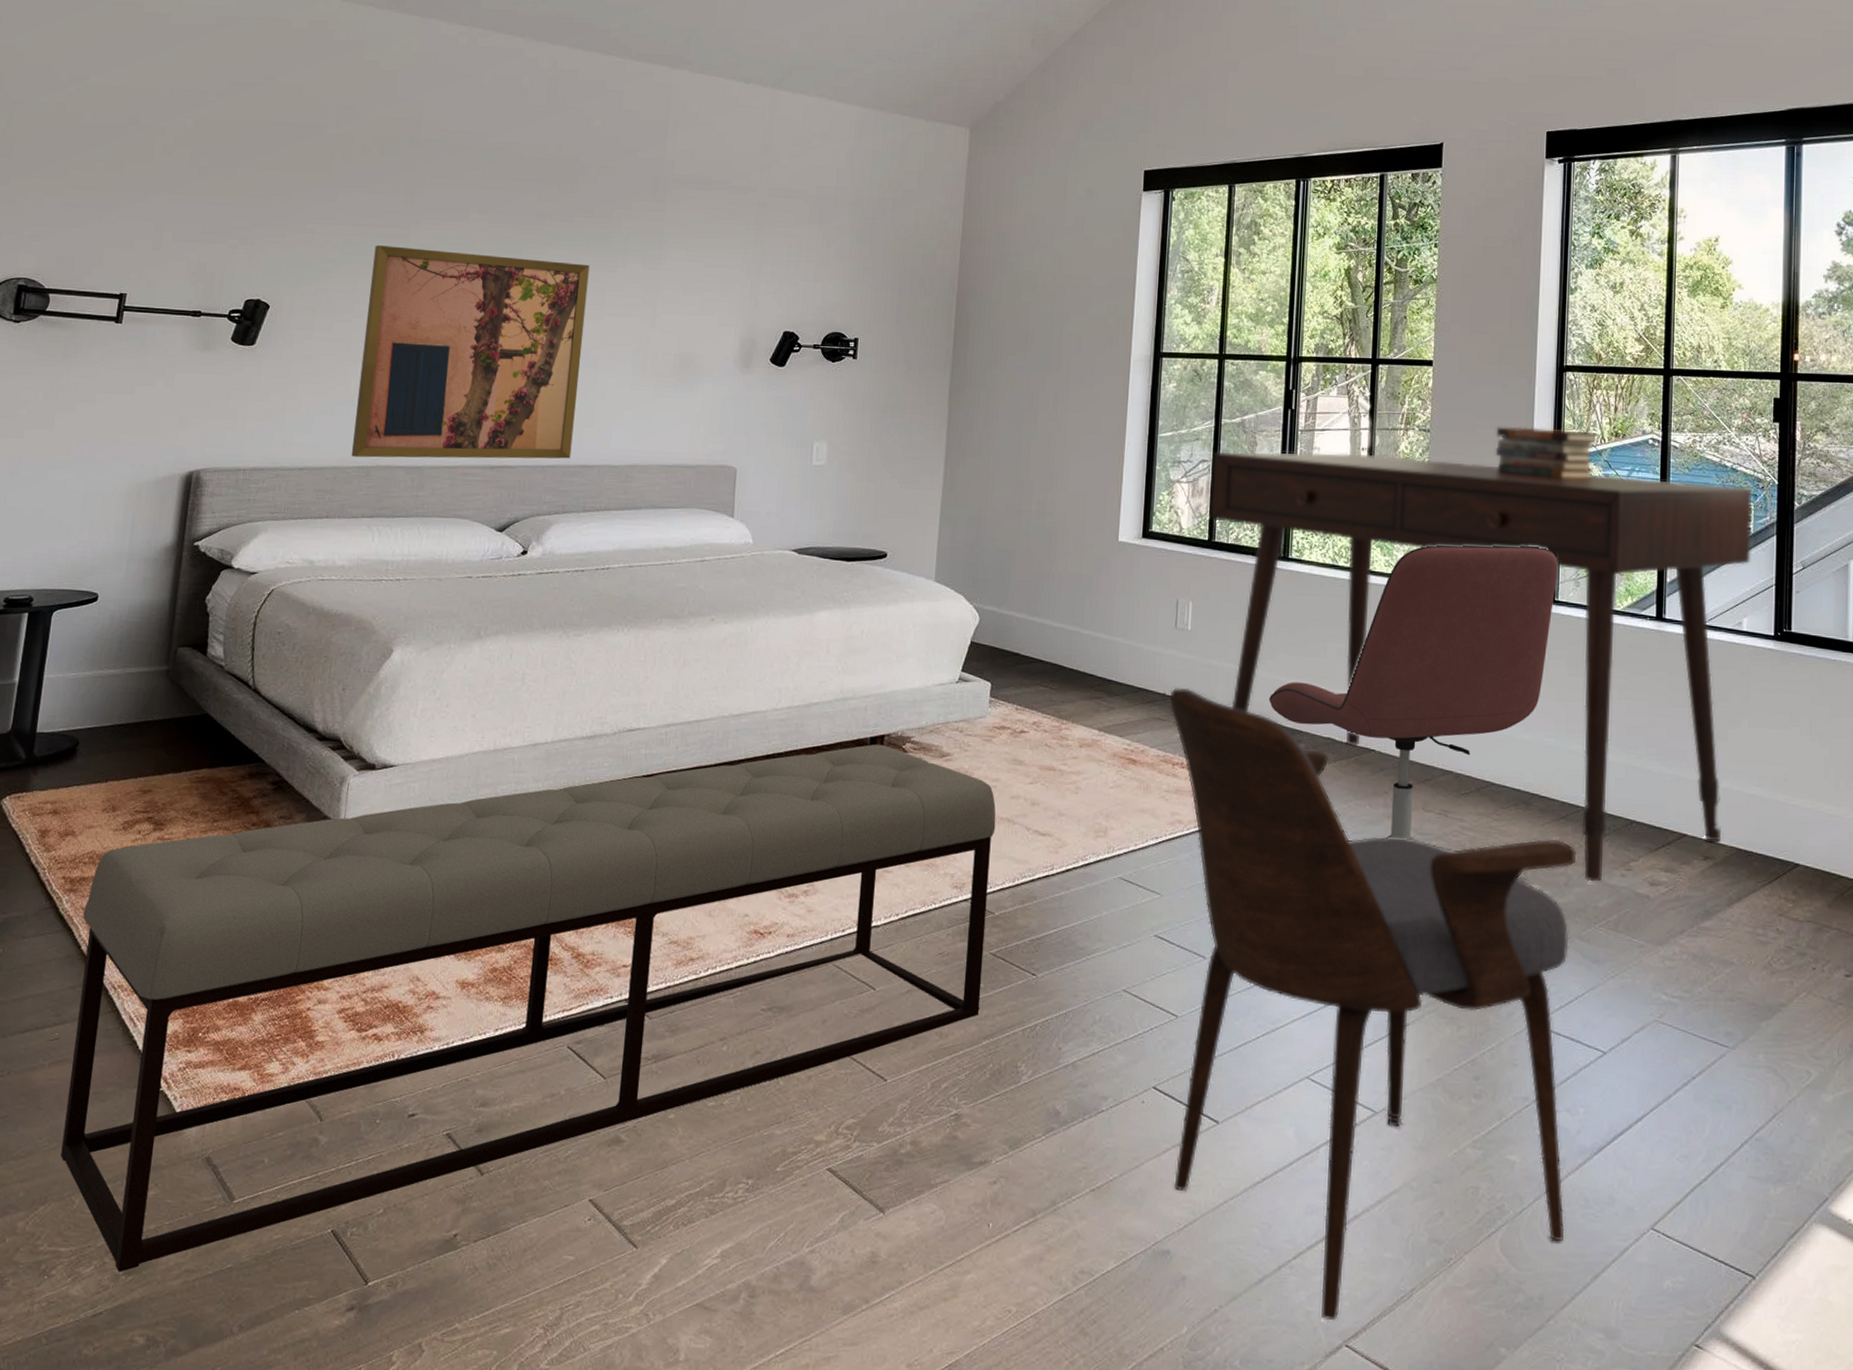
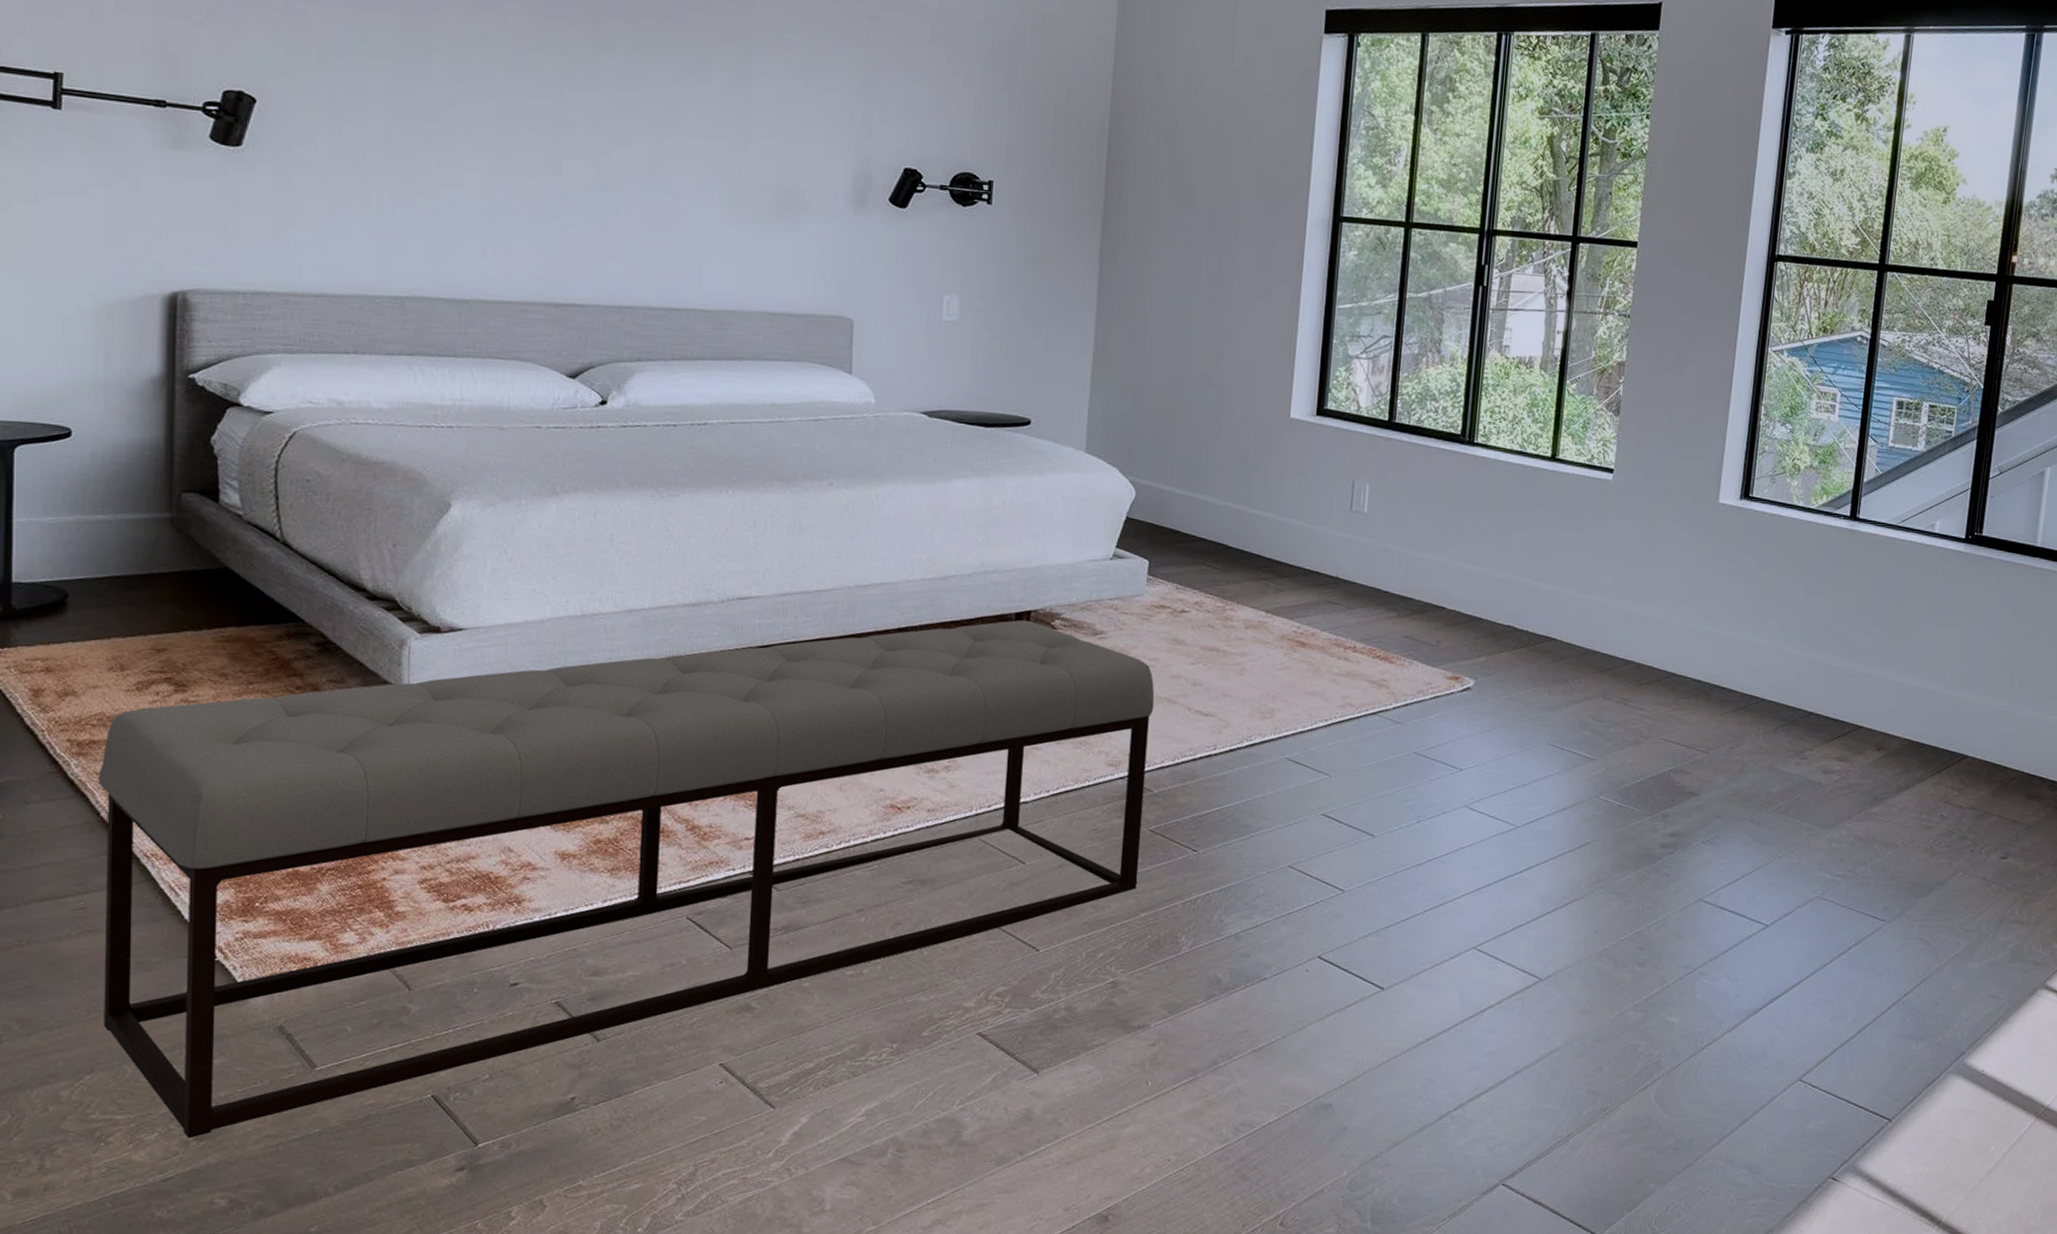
wall art: present [351,245,590,459] -> none [379,34,663,300]
armchair: present [1170,687,1577,1321] -> none [1337,571,1754,1164]
desk: present [1209,451,1753,882] -> none [1390,328,1958,770]
office chair: present [1269,545,1559,853] -> none [1448,436,1755,740]
book stack: present [1495,427,1599,479] -> none [1697,316,1807,375]

